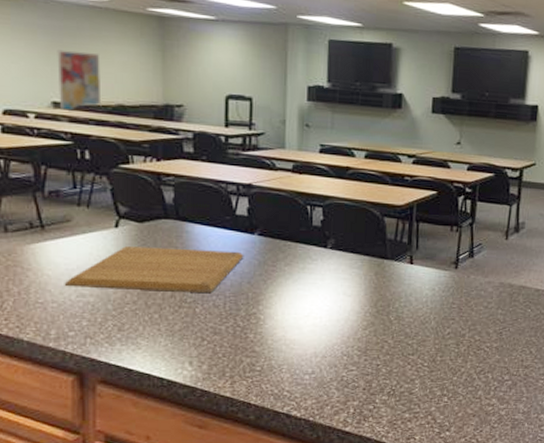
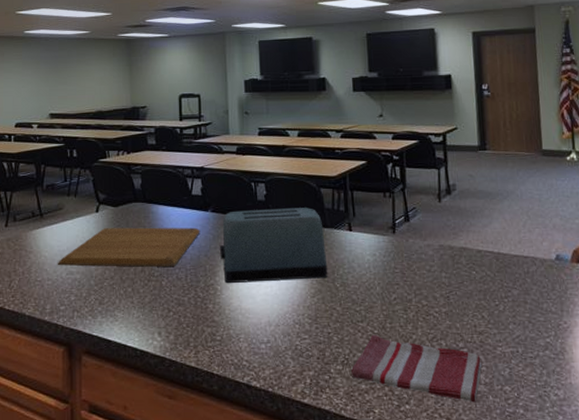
wall art: present [57,49,102,112] -> none [54,72,85,120]
toaster: none [265,235,384,314] -> present [219,208,328,284]
dish towel: none [396,367,524,429] -> present [351,334,482,403]

